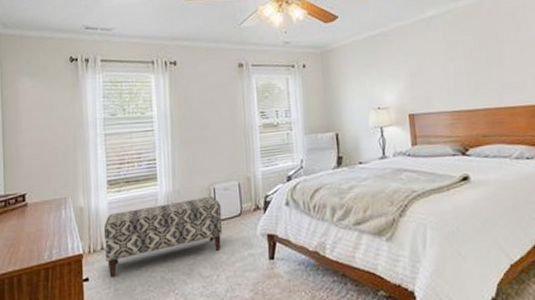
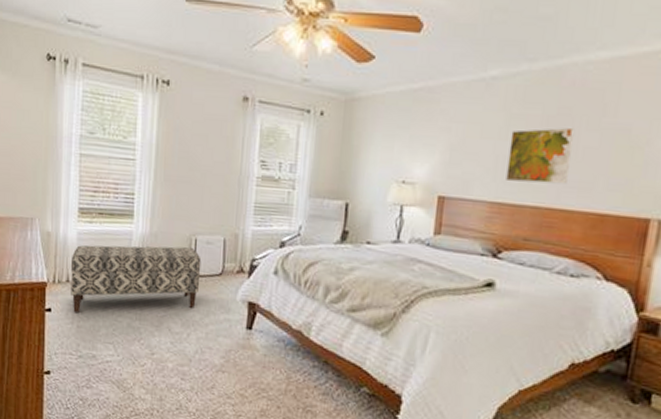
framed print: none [453,45,505,93] -> present [506,128,575,185]

